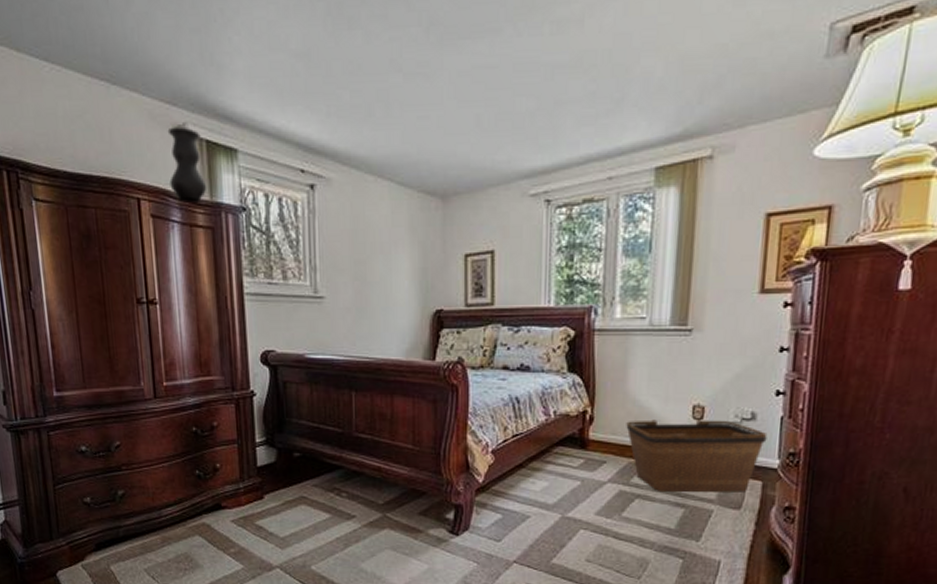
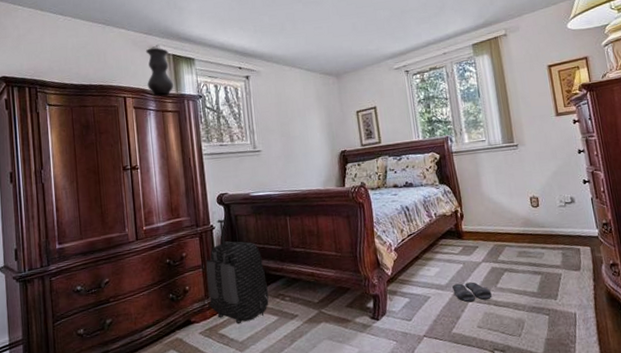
suitcase: none [240,384,320,517] -> present [206,219,269,325]
slippers: none [561,505,613,530] -> present [452,282,492,302]
bicycle basket: present [626,419,768,492] -> none [487,205,586,264]

